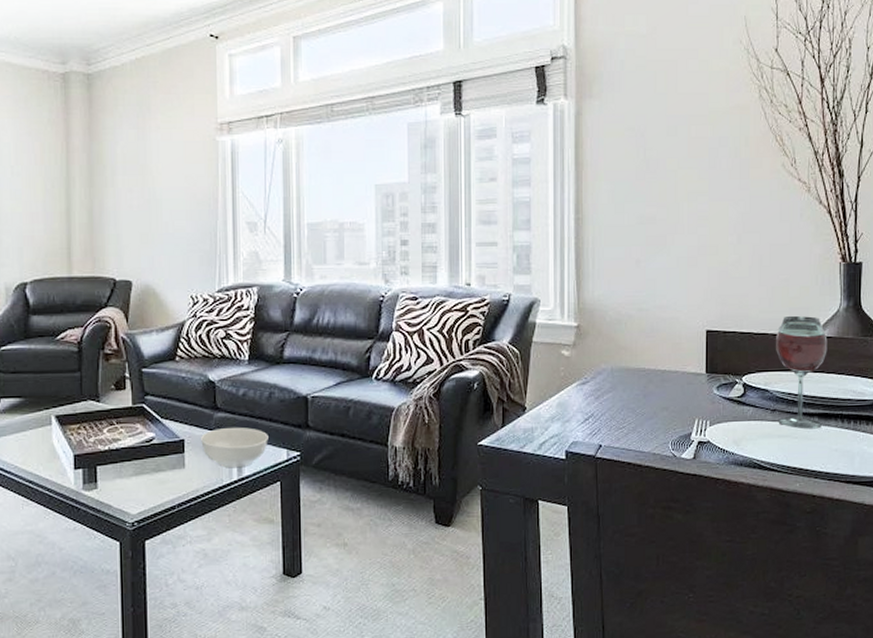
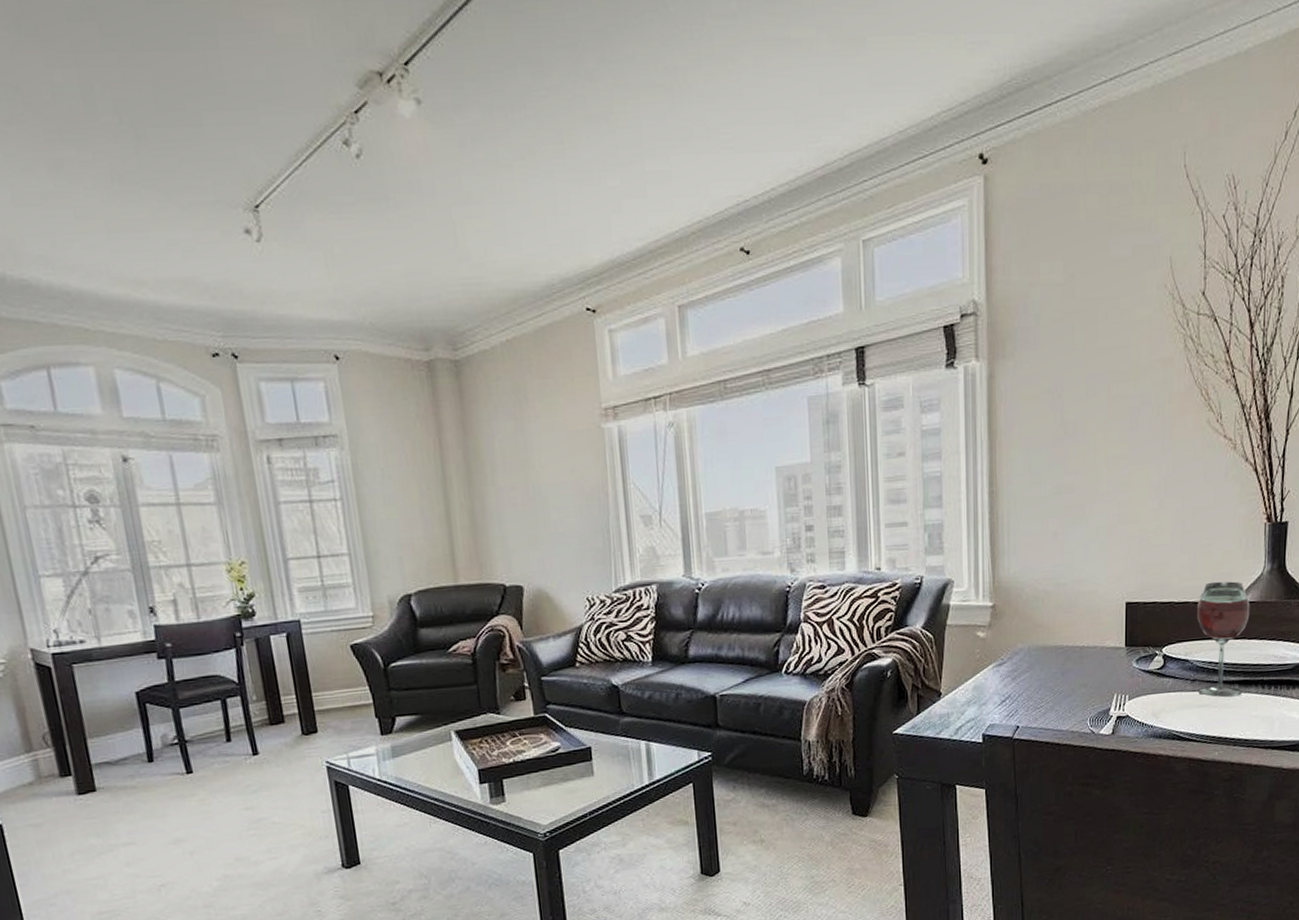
bowl: present [200,427,269,468] -> none [607,731,678,773]

